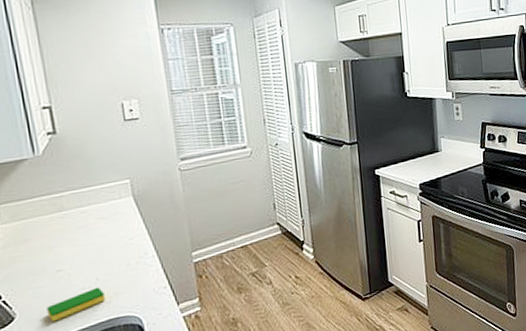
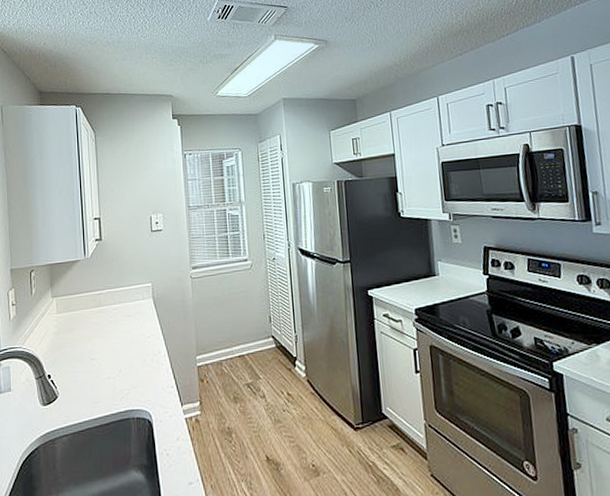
dish sponge: present [46,287,106,322] -> none [81,378,125,405]

